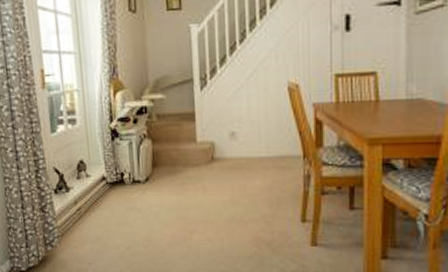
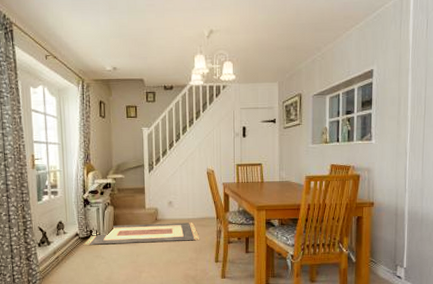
rug: none [113,163,278,193] -> present [84,222,200,245]

